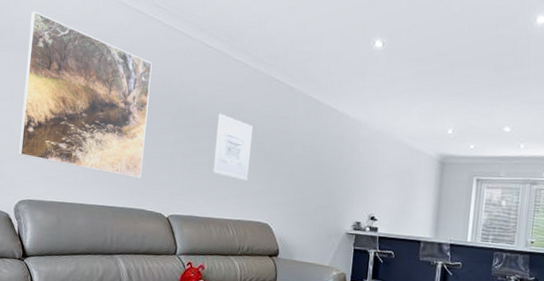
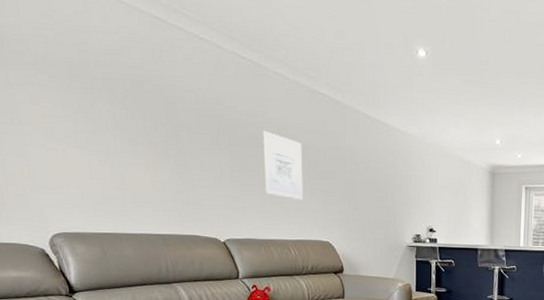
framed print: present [18,11,152,178] -> none [23,16,189,203]

